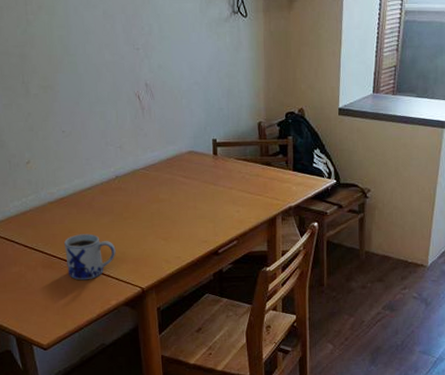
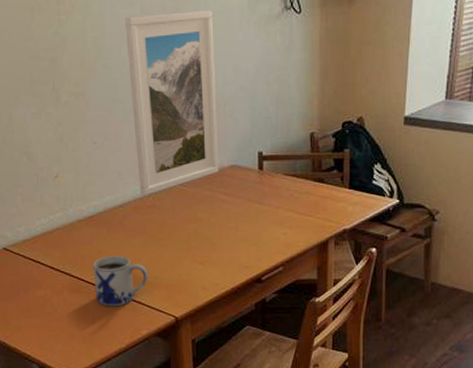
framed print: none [89,12,178,179] -> present [125,9,219,195]

